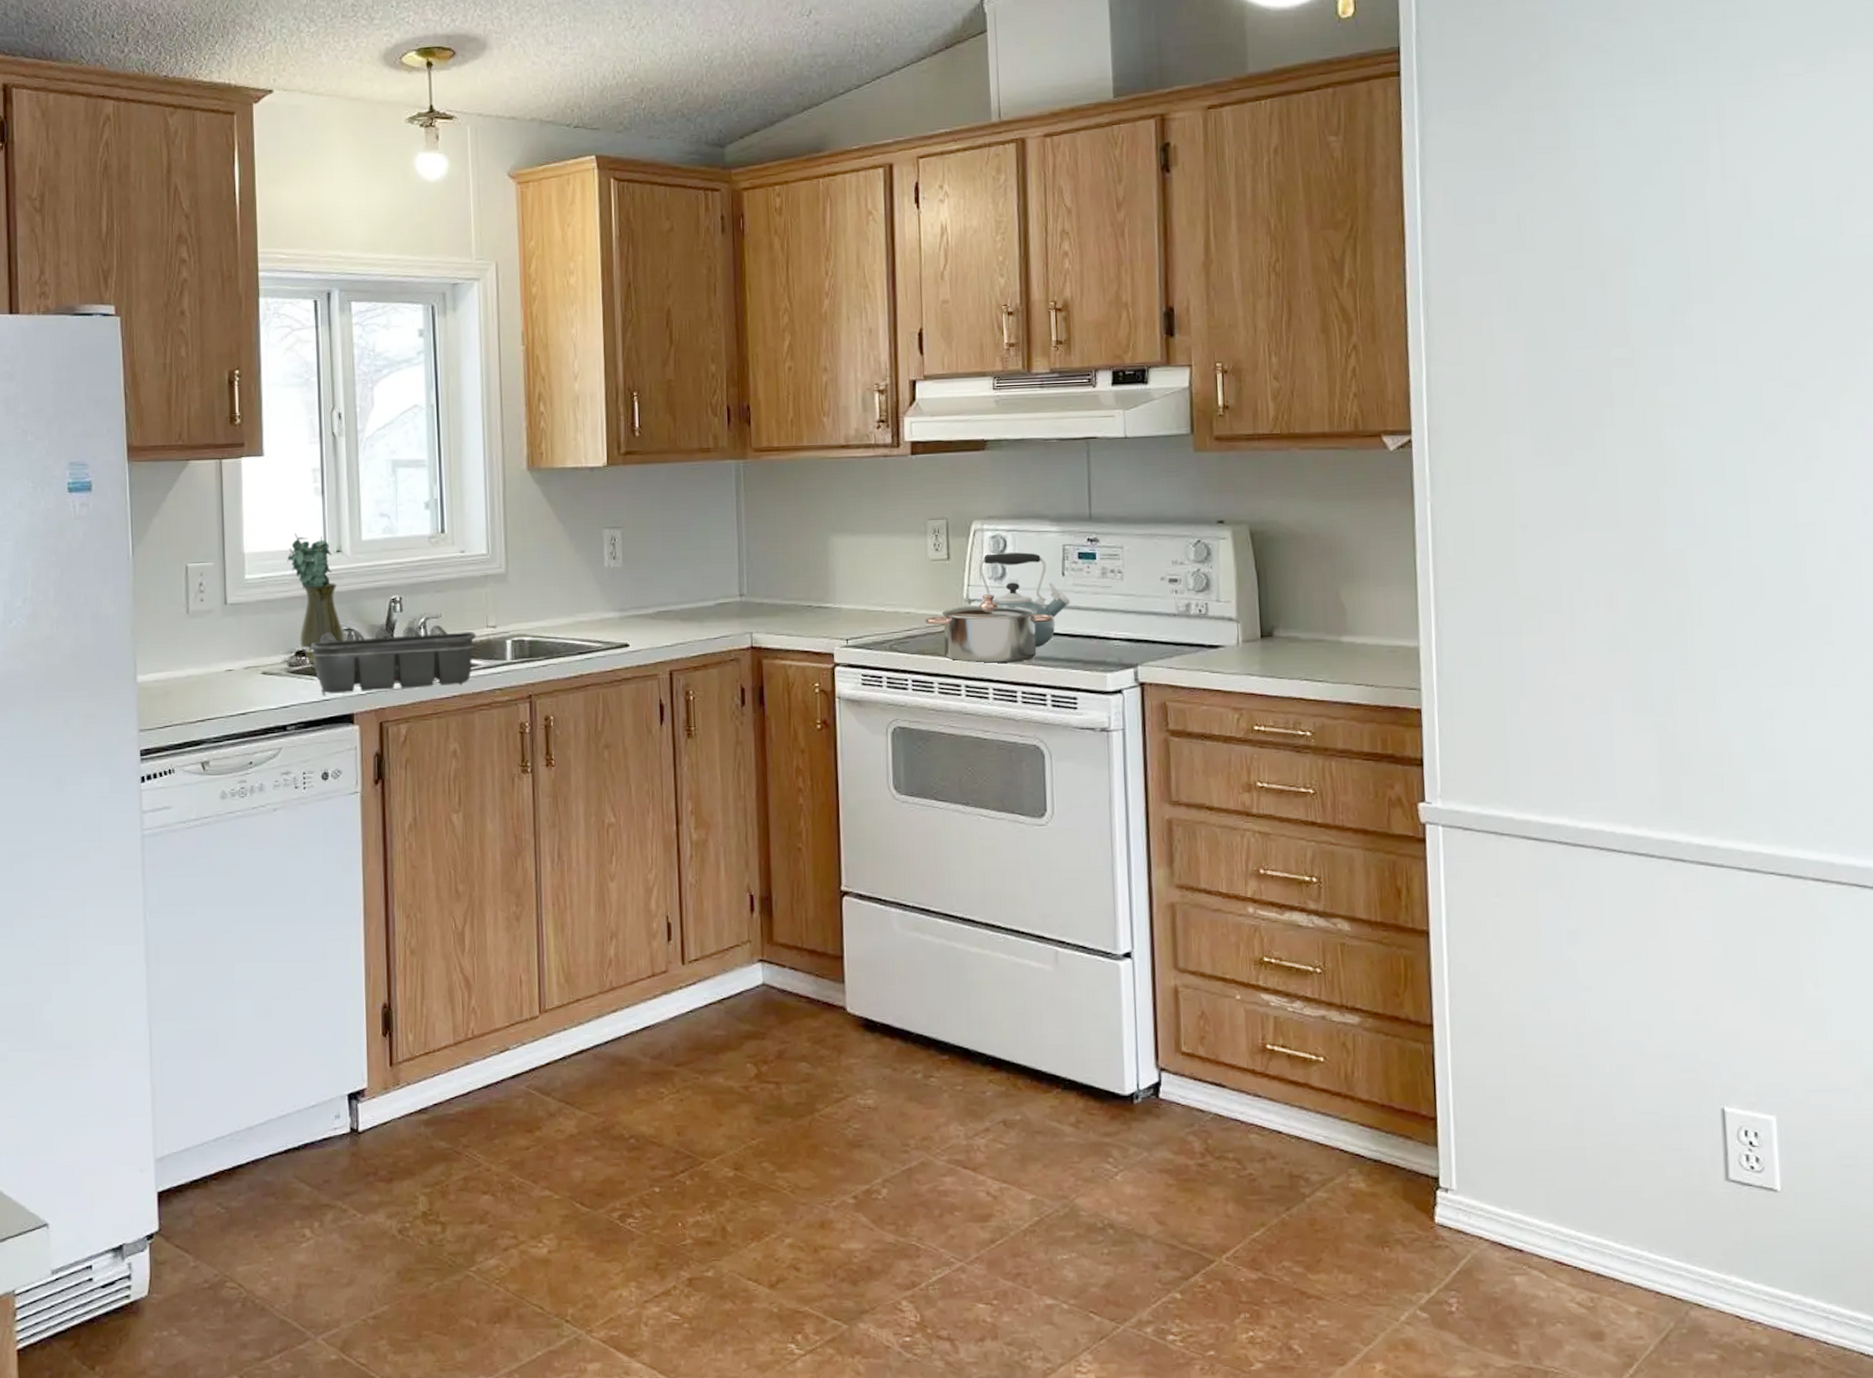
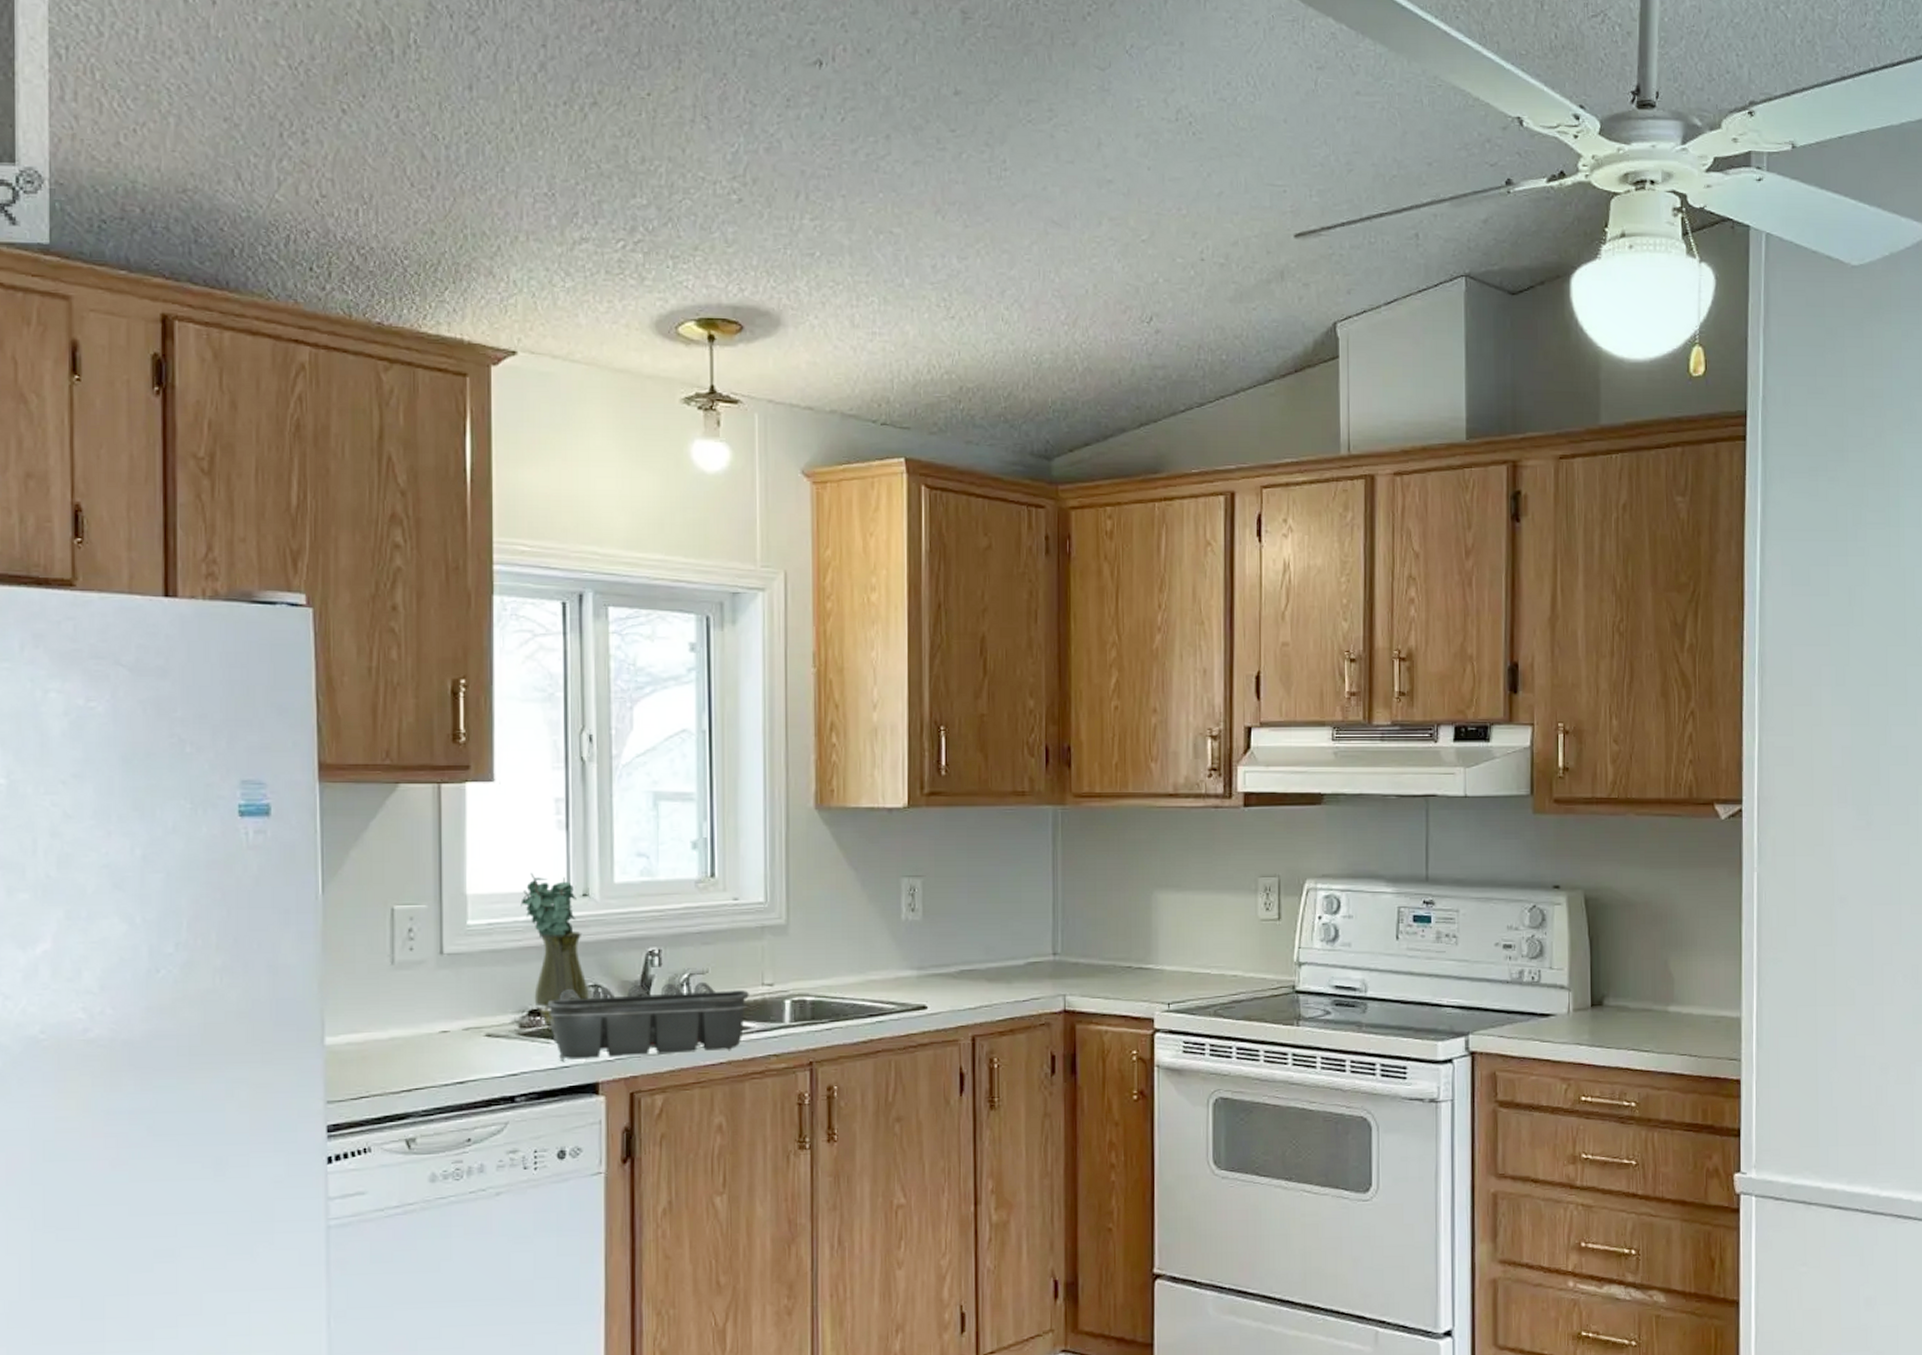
cooking pot: present [925,594,1054,663] -> none [1252,957,1386,1031]
kettle: present [979,552,1071,647] -> none [1311,914,1404,1013]

